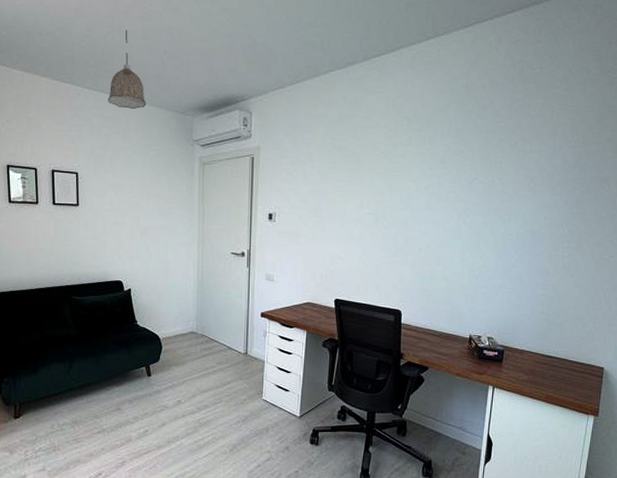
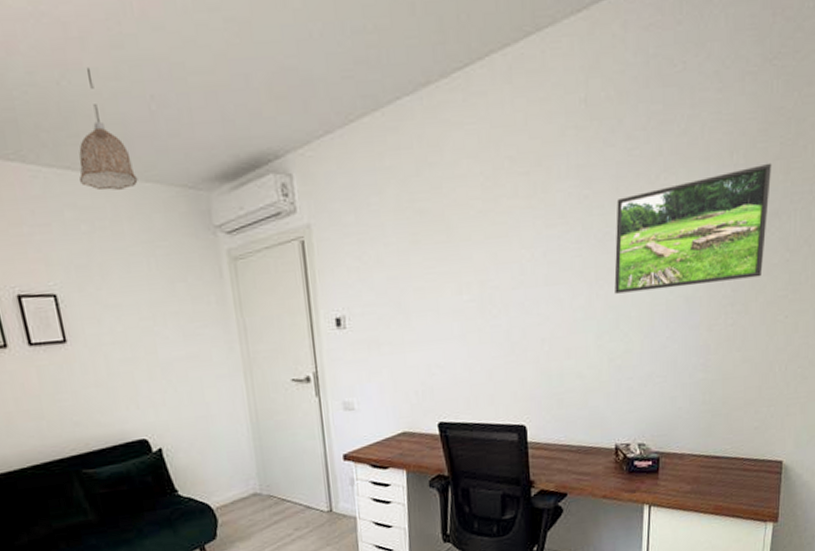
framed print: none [478,143,604,224] -> present [614,162,772,294]

